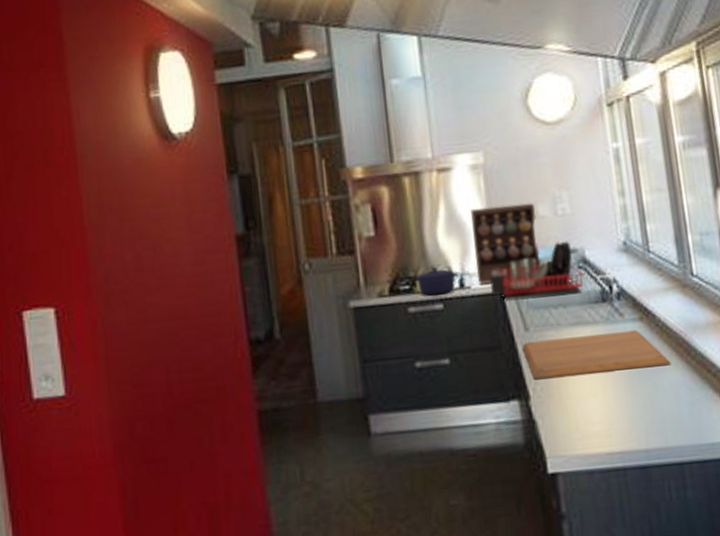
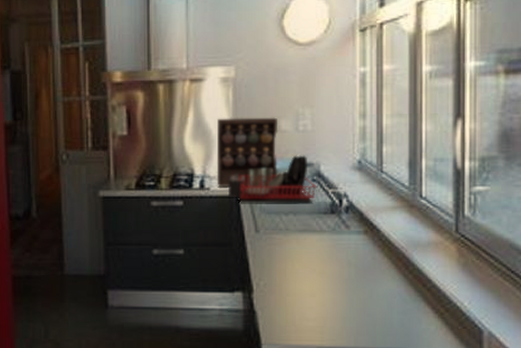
cooking pot: present [411,266,459,296] -> none [157,167,201,193]
chopping board: present [522,330,671,380] -> none [251,241,389,277]

